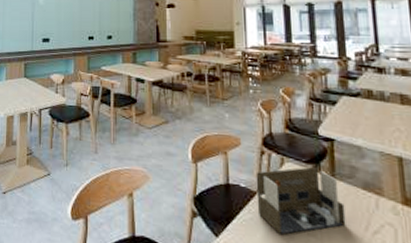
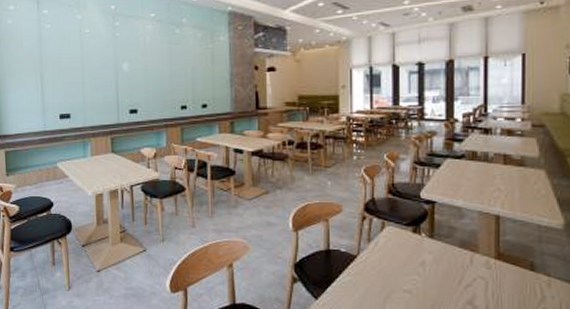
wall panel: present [256,166,346,234] -> none [356,228,441,293]

